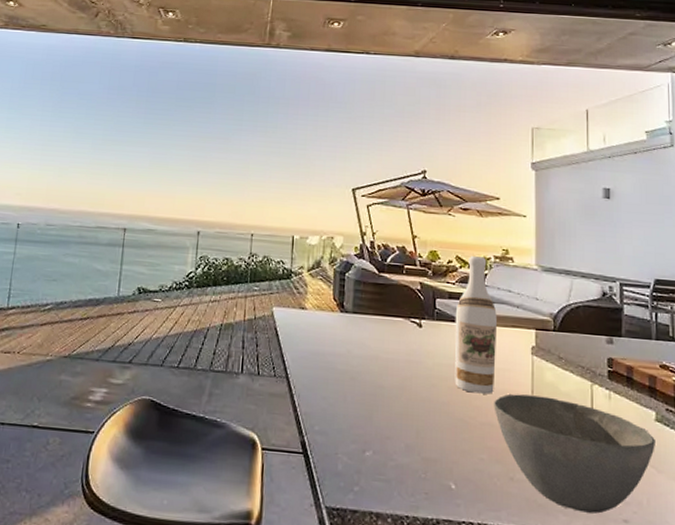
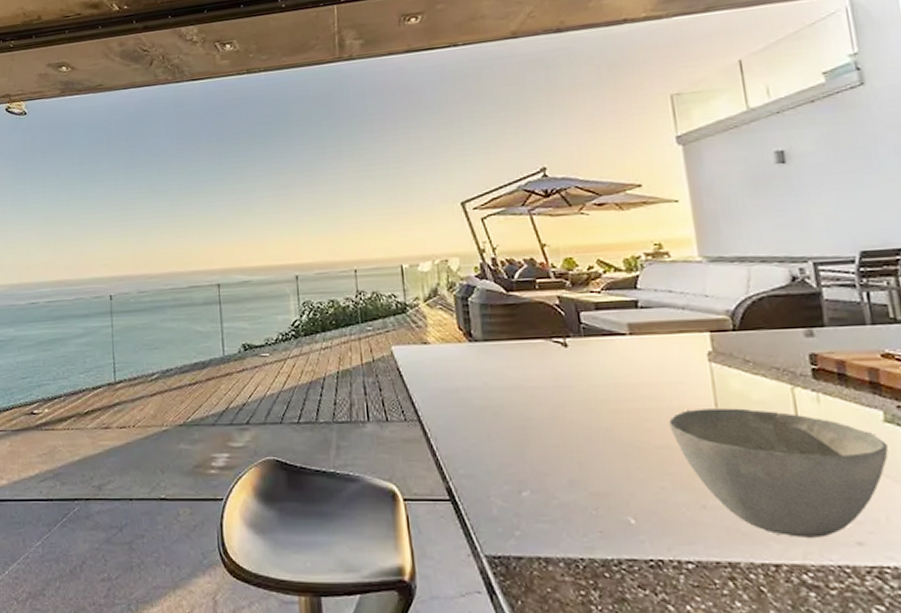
wine bottle: present [454,256,497,394] -> none [605,256,667,414]

